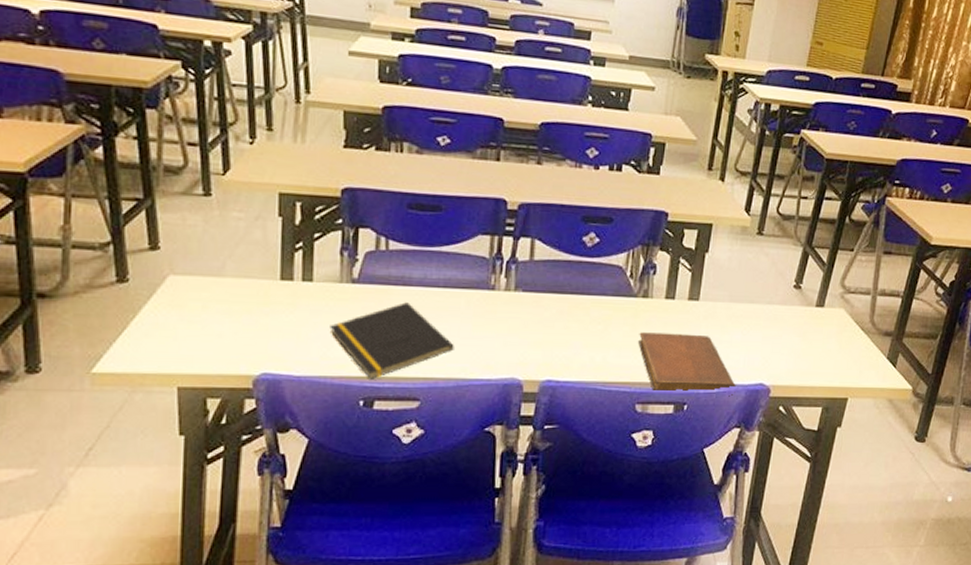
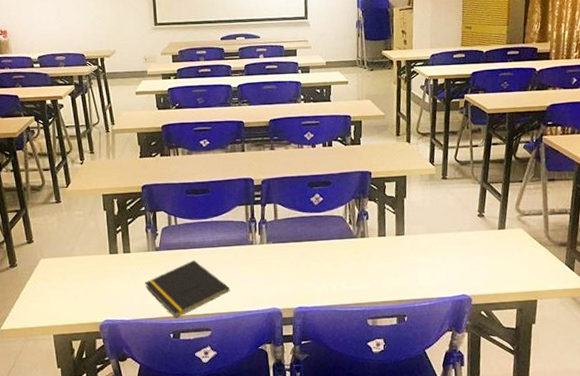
notebook: present [638,332,736,397] -> none [362,261,444,309]

